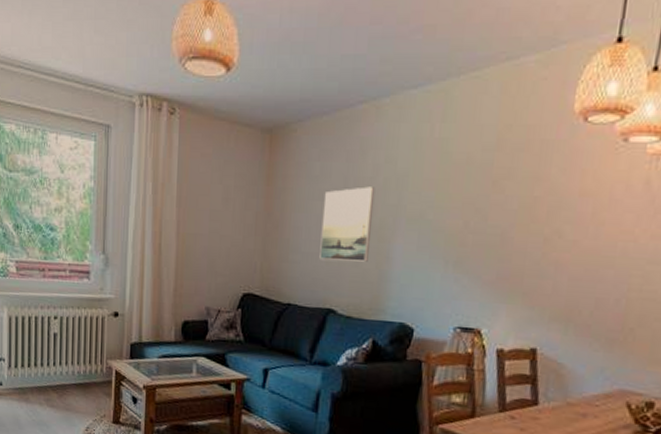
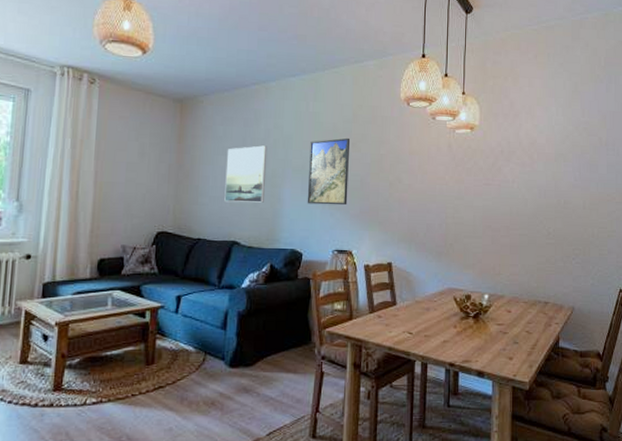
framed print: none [423,173,489,268] -> present [307,137,349,206]

